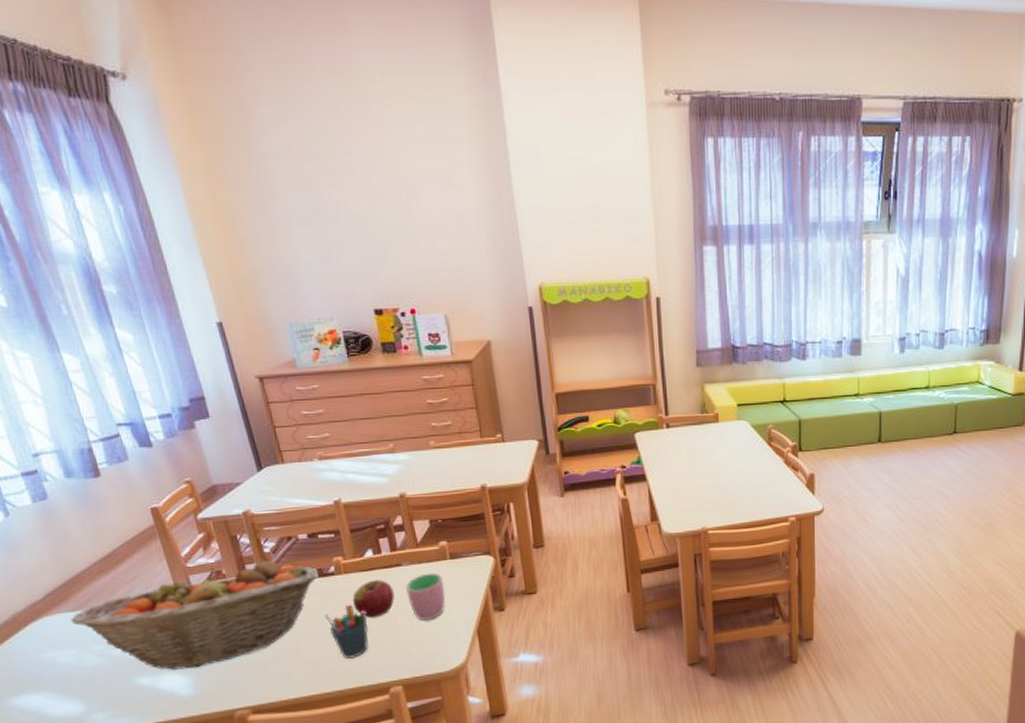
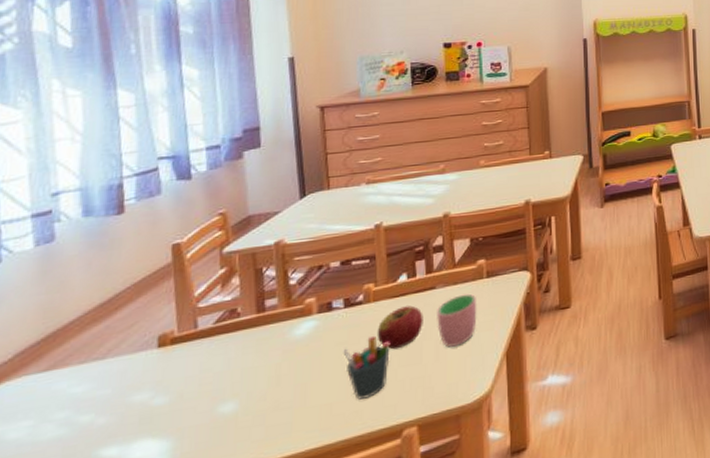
fruit basket: present [71,561,318,670] -> none [38,293,344,434]

